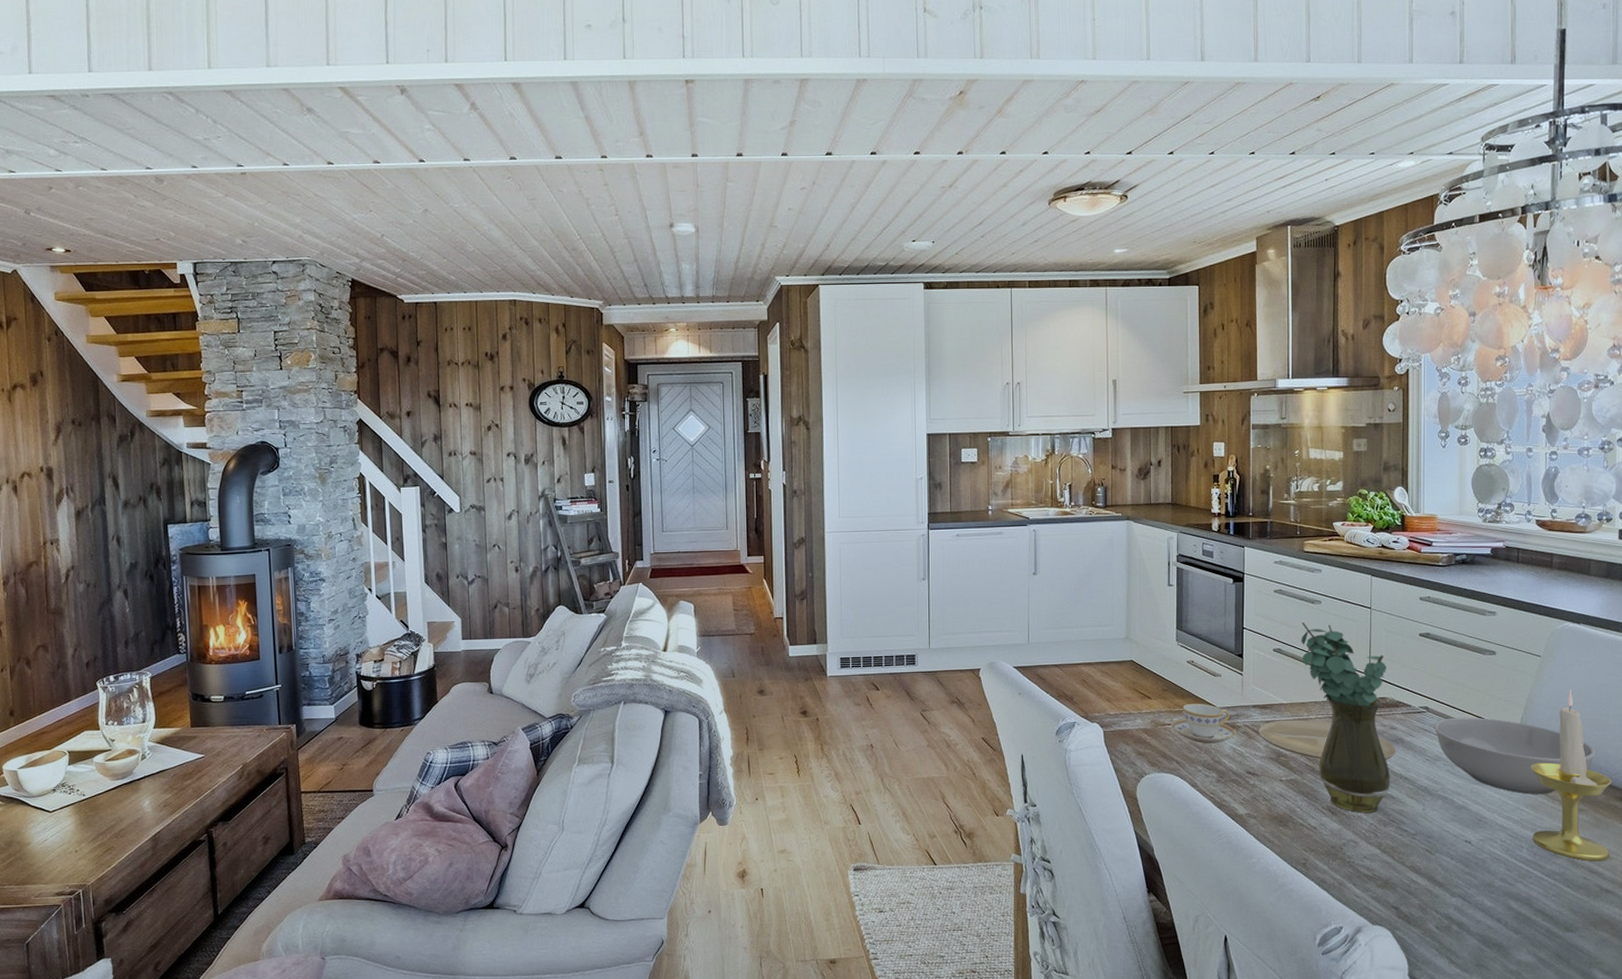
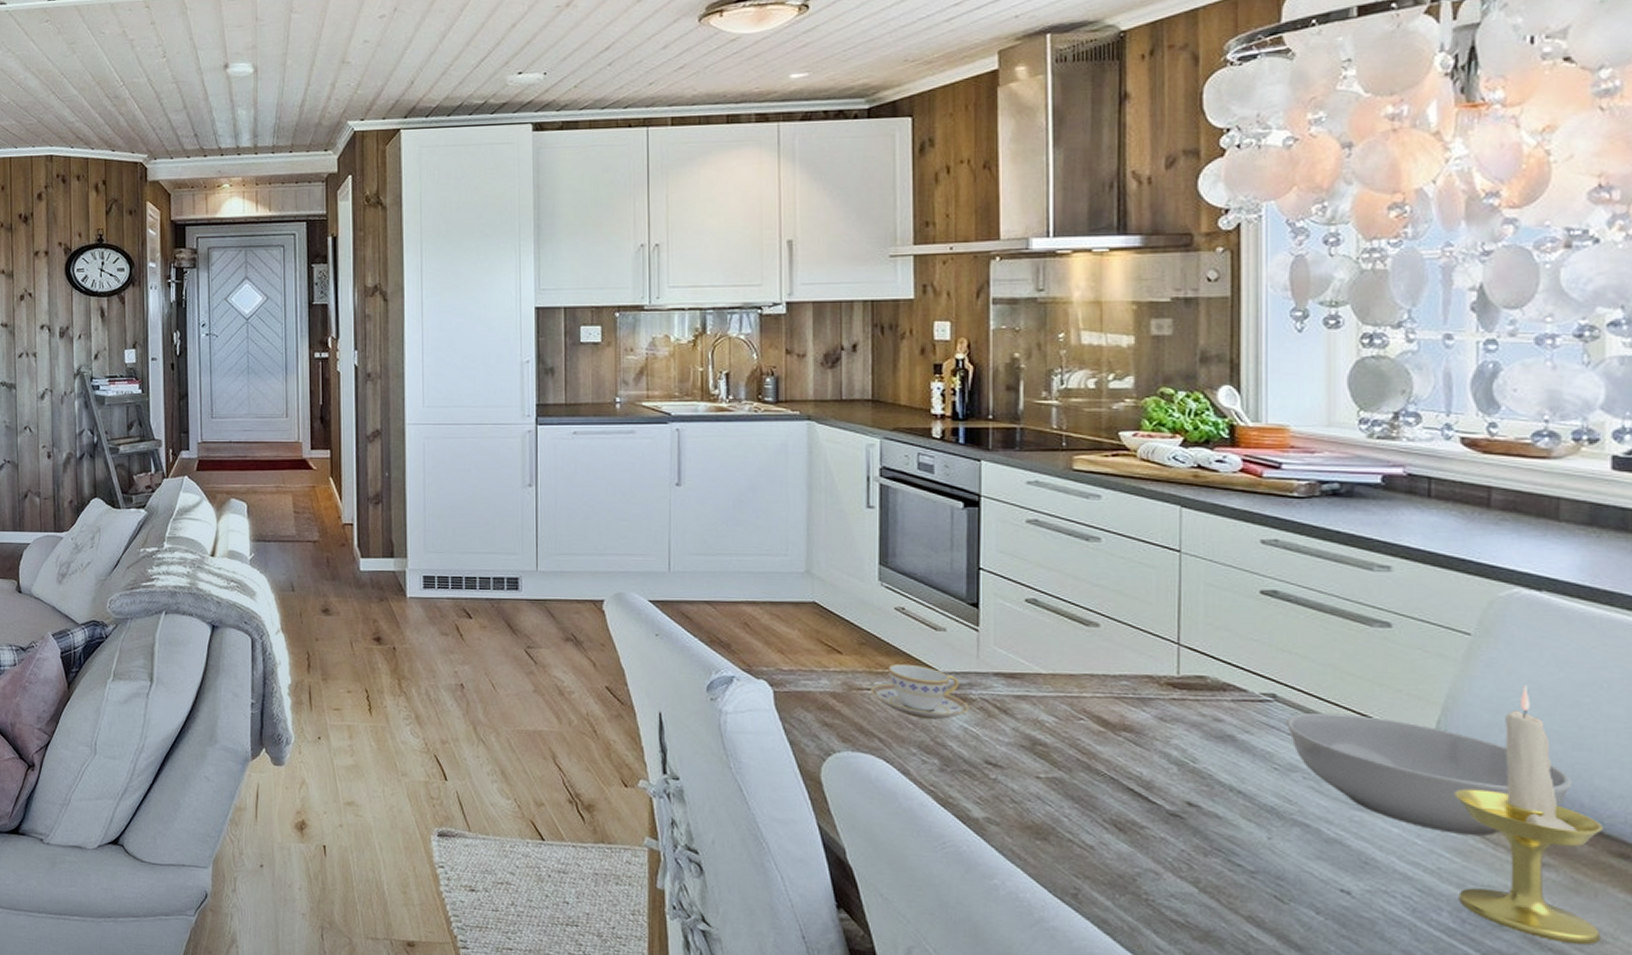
plate: present [1258,719,1396,760] -> none [1003,695,1223,764]
vase: present [1301,621,1391,813] -> none [1069,564,1214,835]

